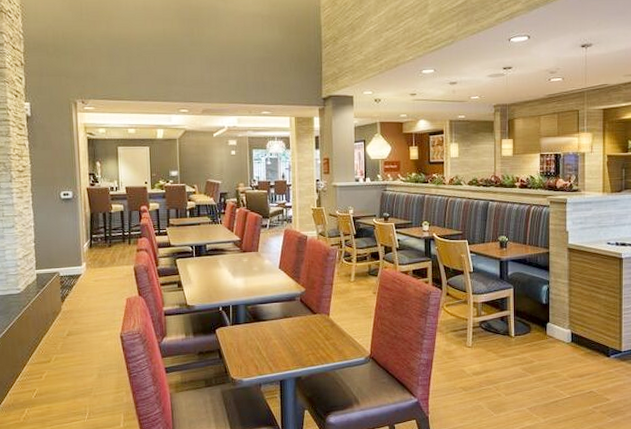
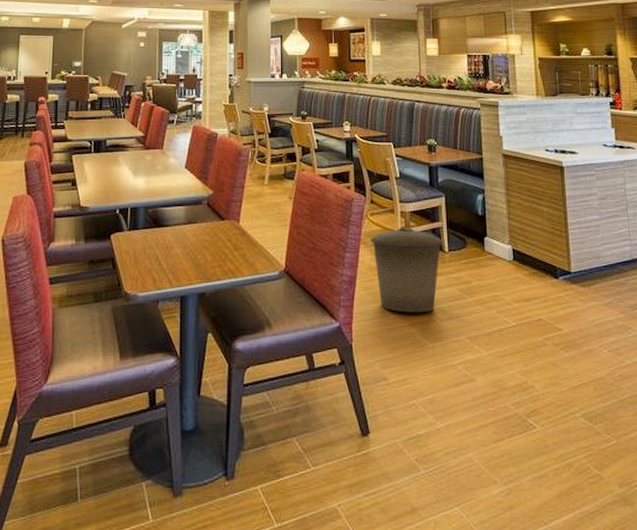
trash can: none [446,316,510,389] -> present [370,228,443,313]

